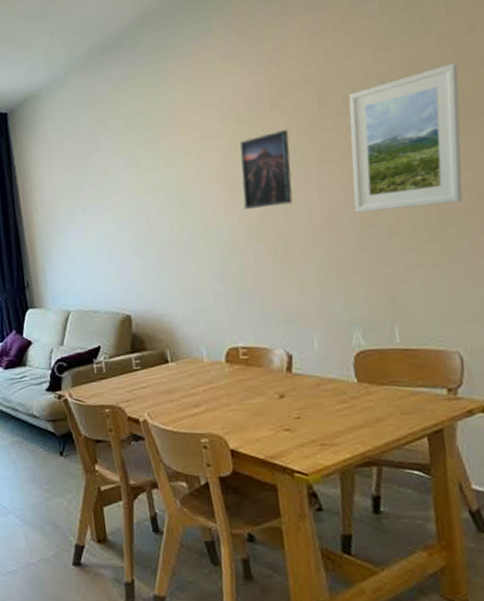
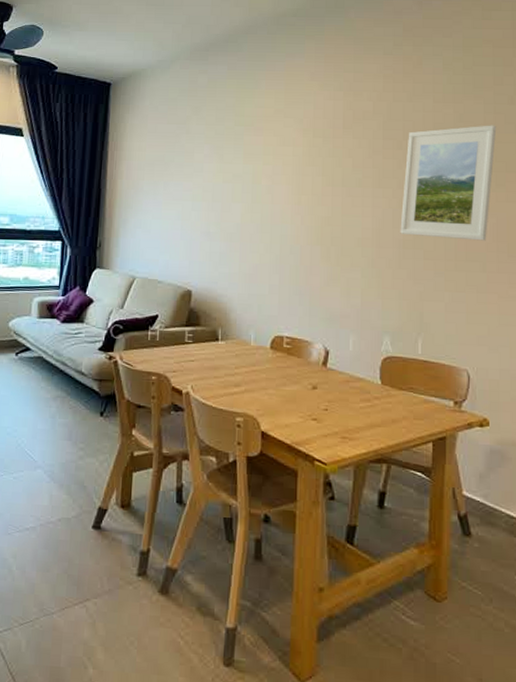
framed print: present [240,130,293,209] -> none [307,151,355,216]

